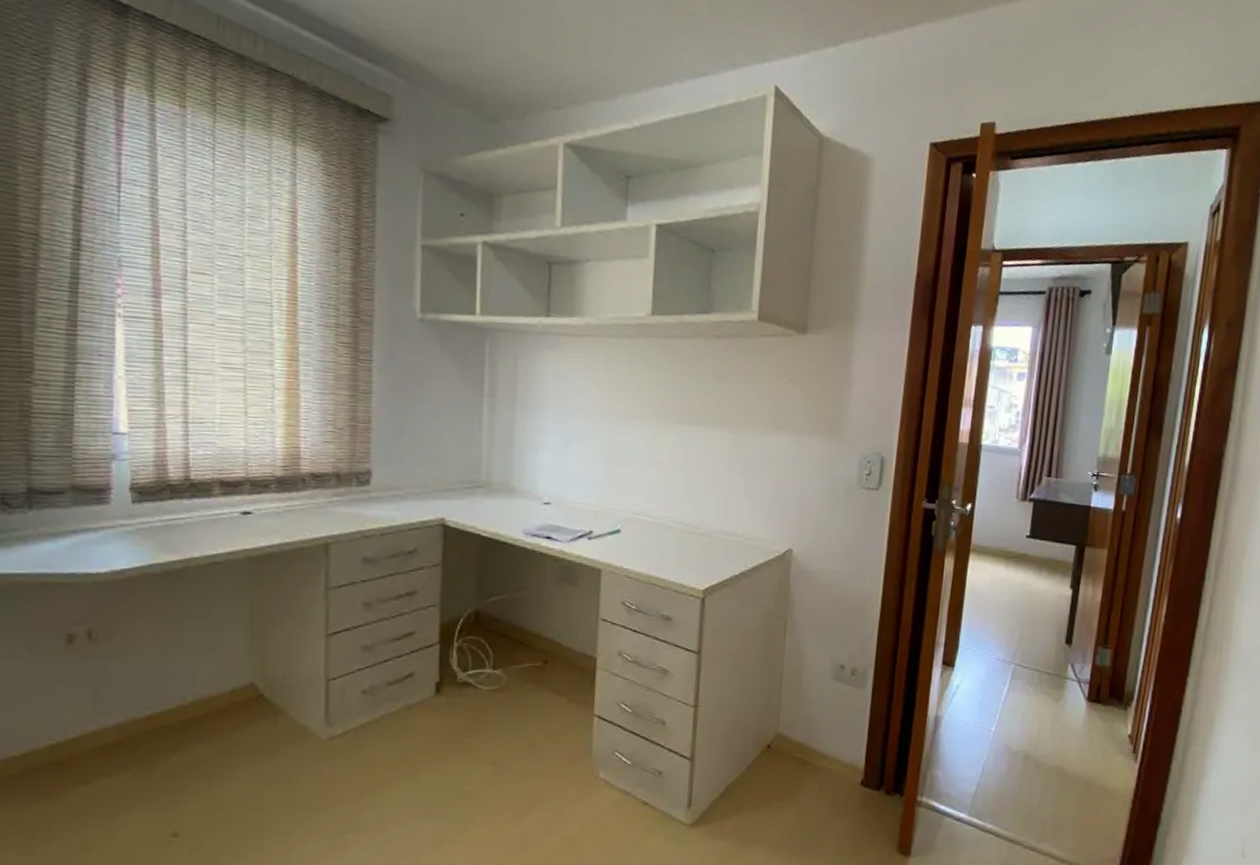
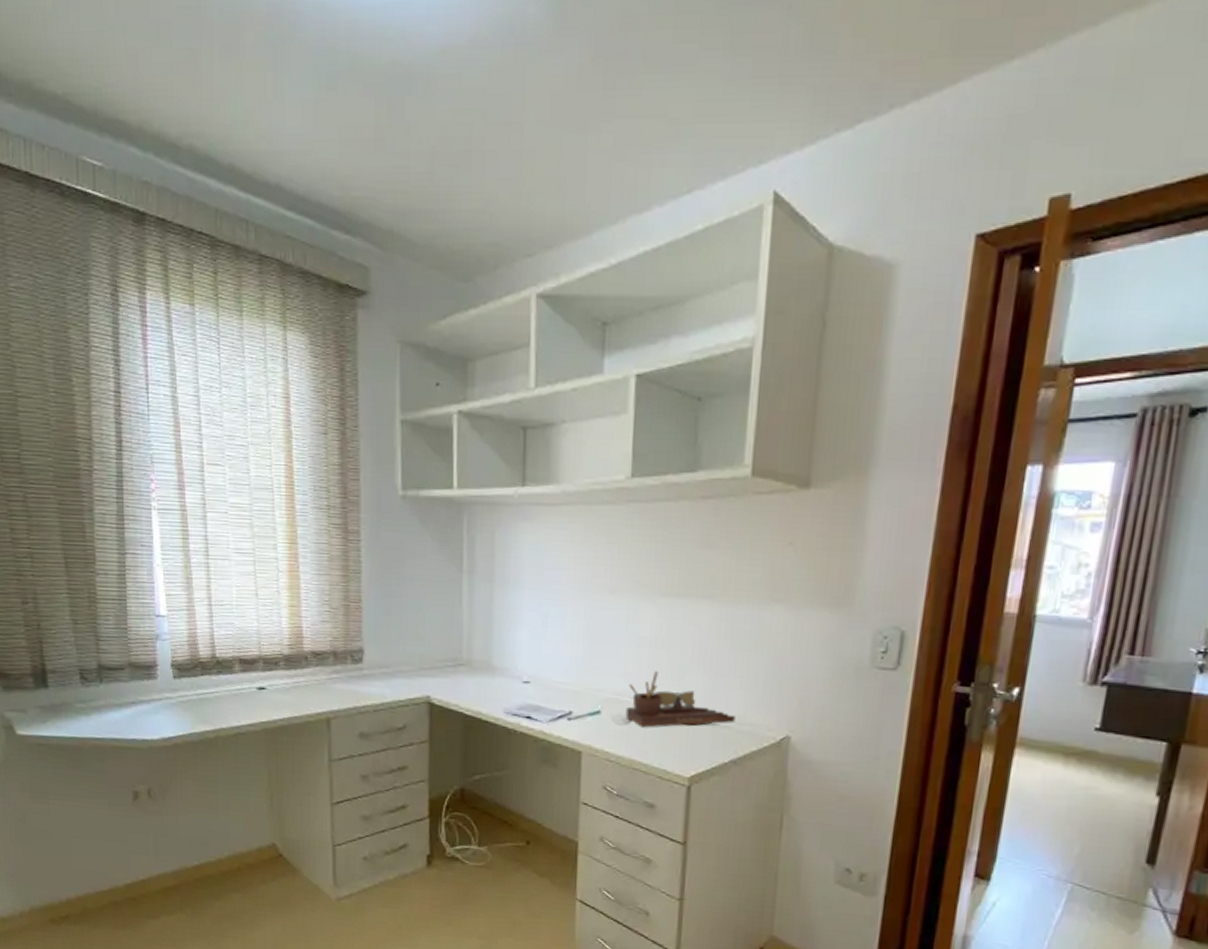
desk organizer: none [644,491,745,545] -> present [625,670,735,728]

